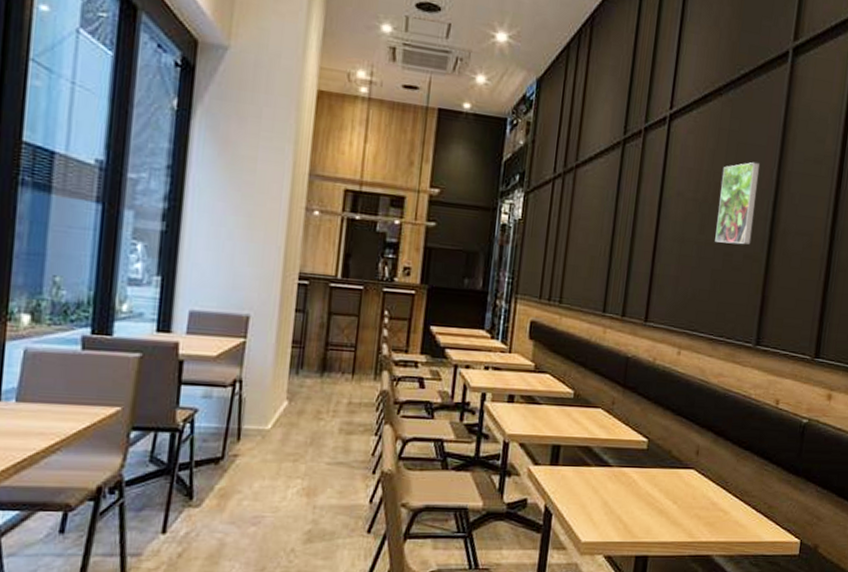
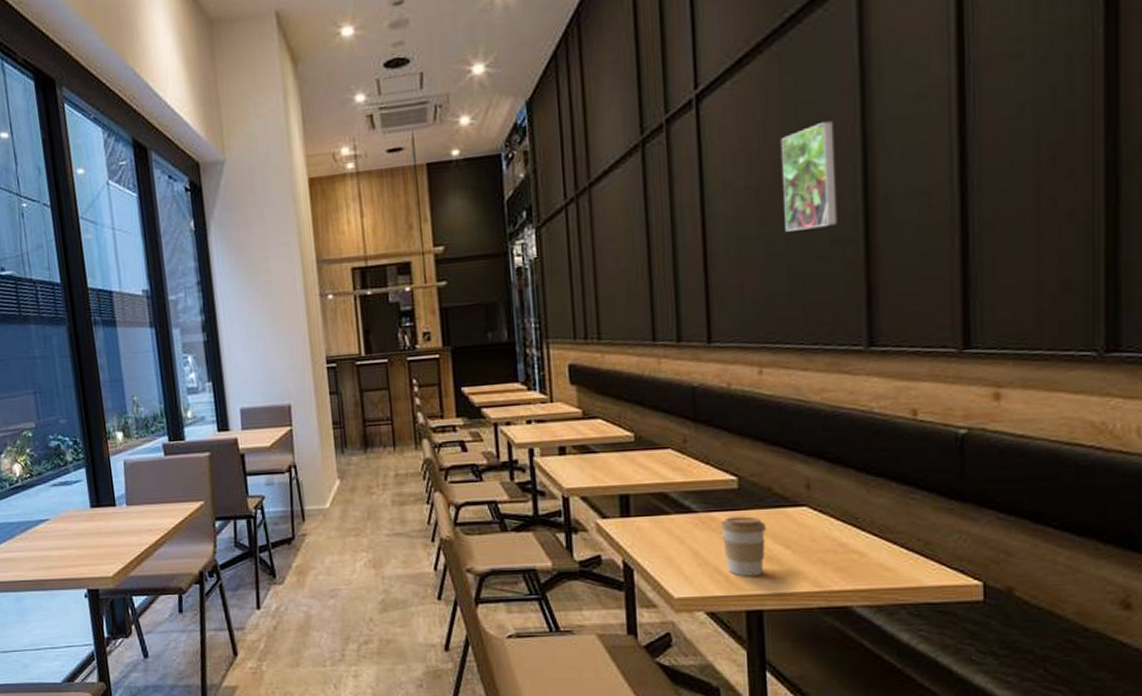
coffee cup: none [627,473,663,526] -> present [720,516,766,577]

